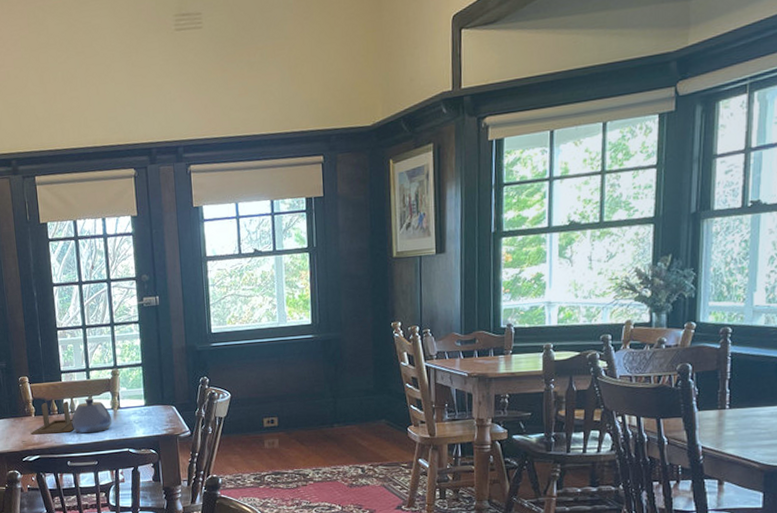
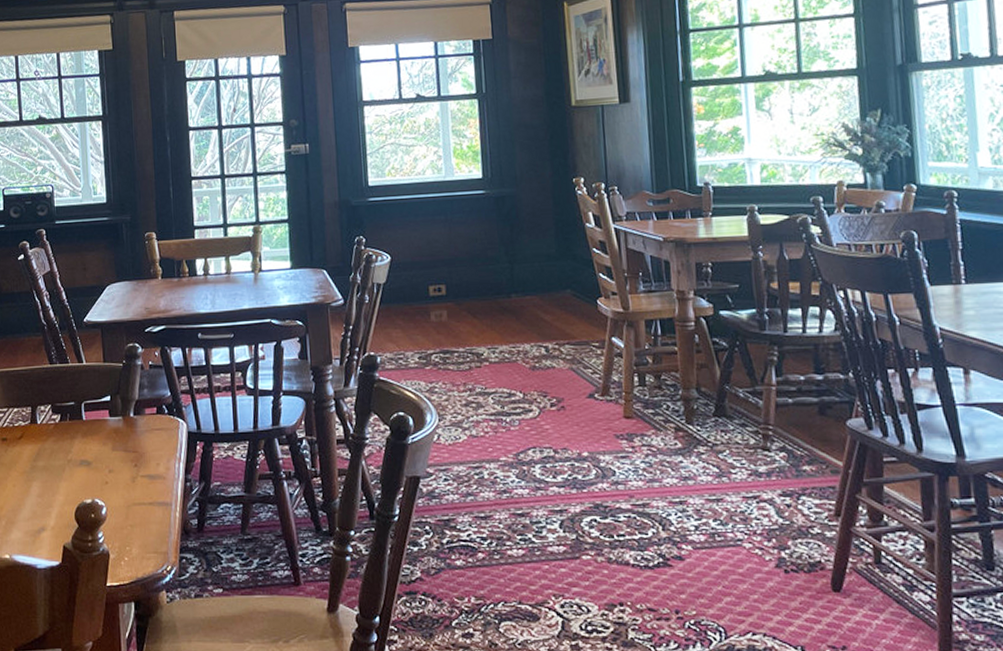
napkin holder: present [30,401,74,435] -> none [155,262,207,301]
sugar bowl: present [71,398,113,434] -> none [204,259,253,301]

